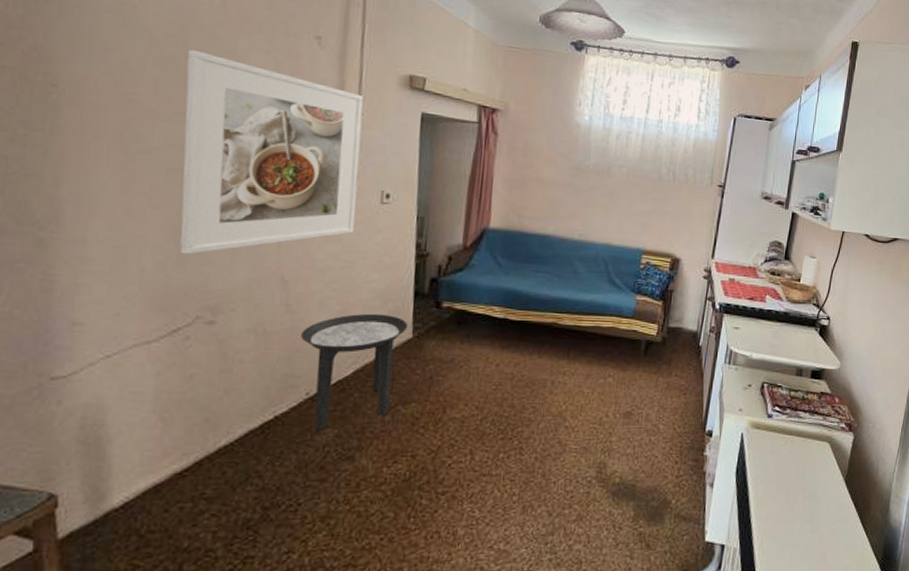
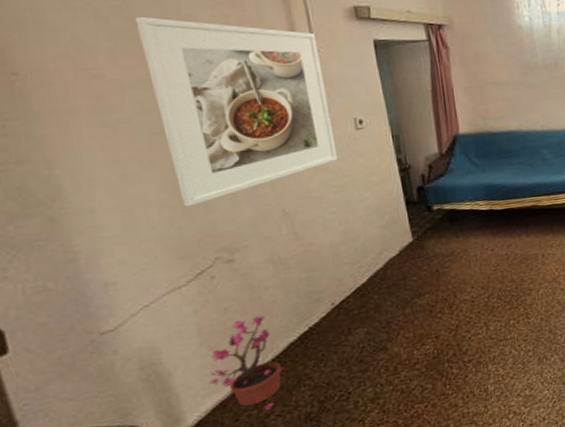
potted plant: none [147,392,236,506] -> present [208,315,285,411]
side table: present [301,313,408,430] -> none [314,225,408,331]

